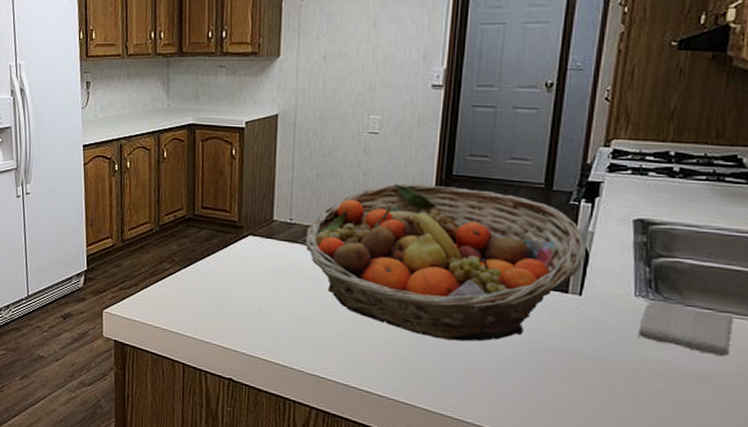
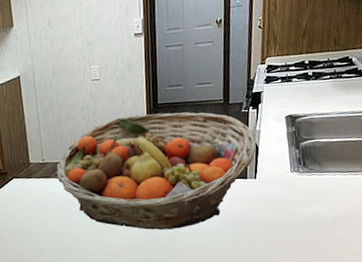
washcloth: present [638,299,735,356] -> none [295,171,354,204]

